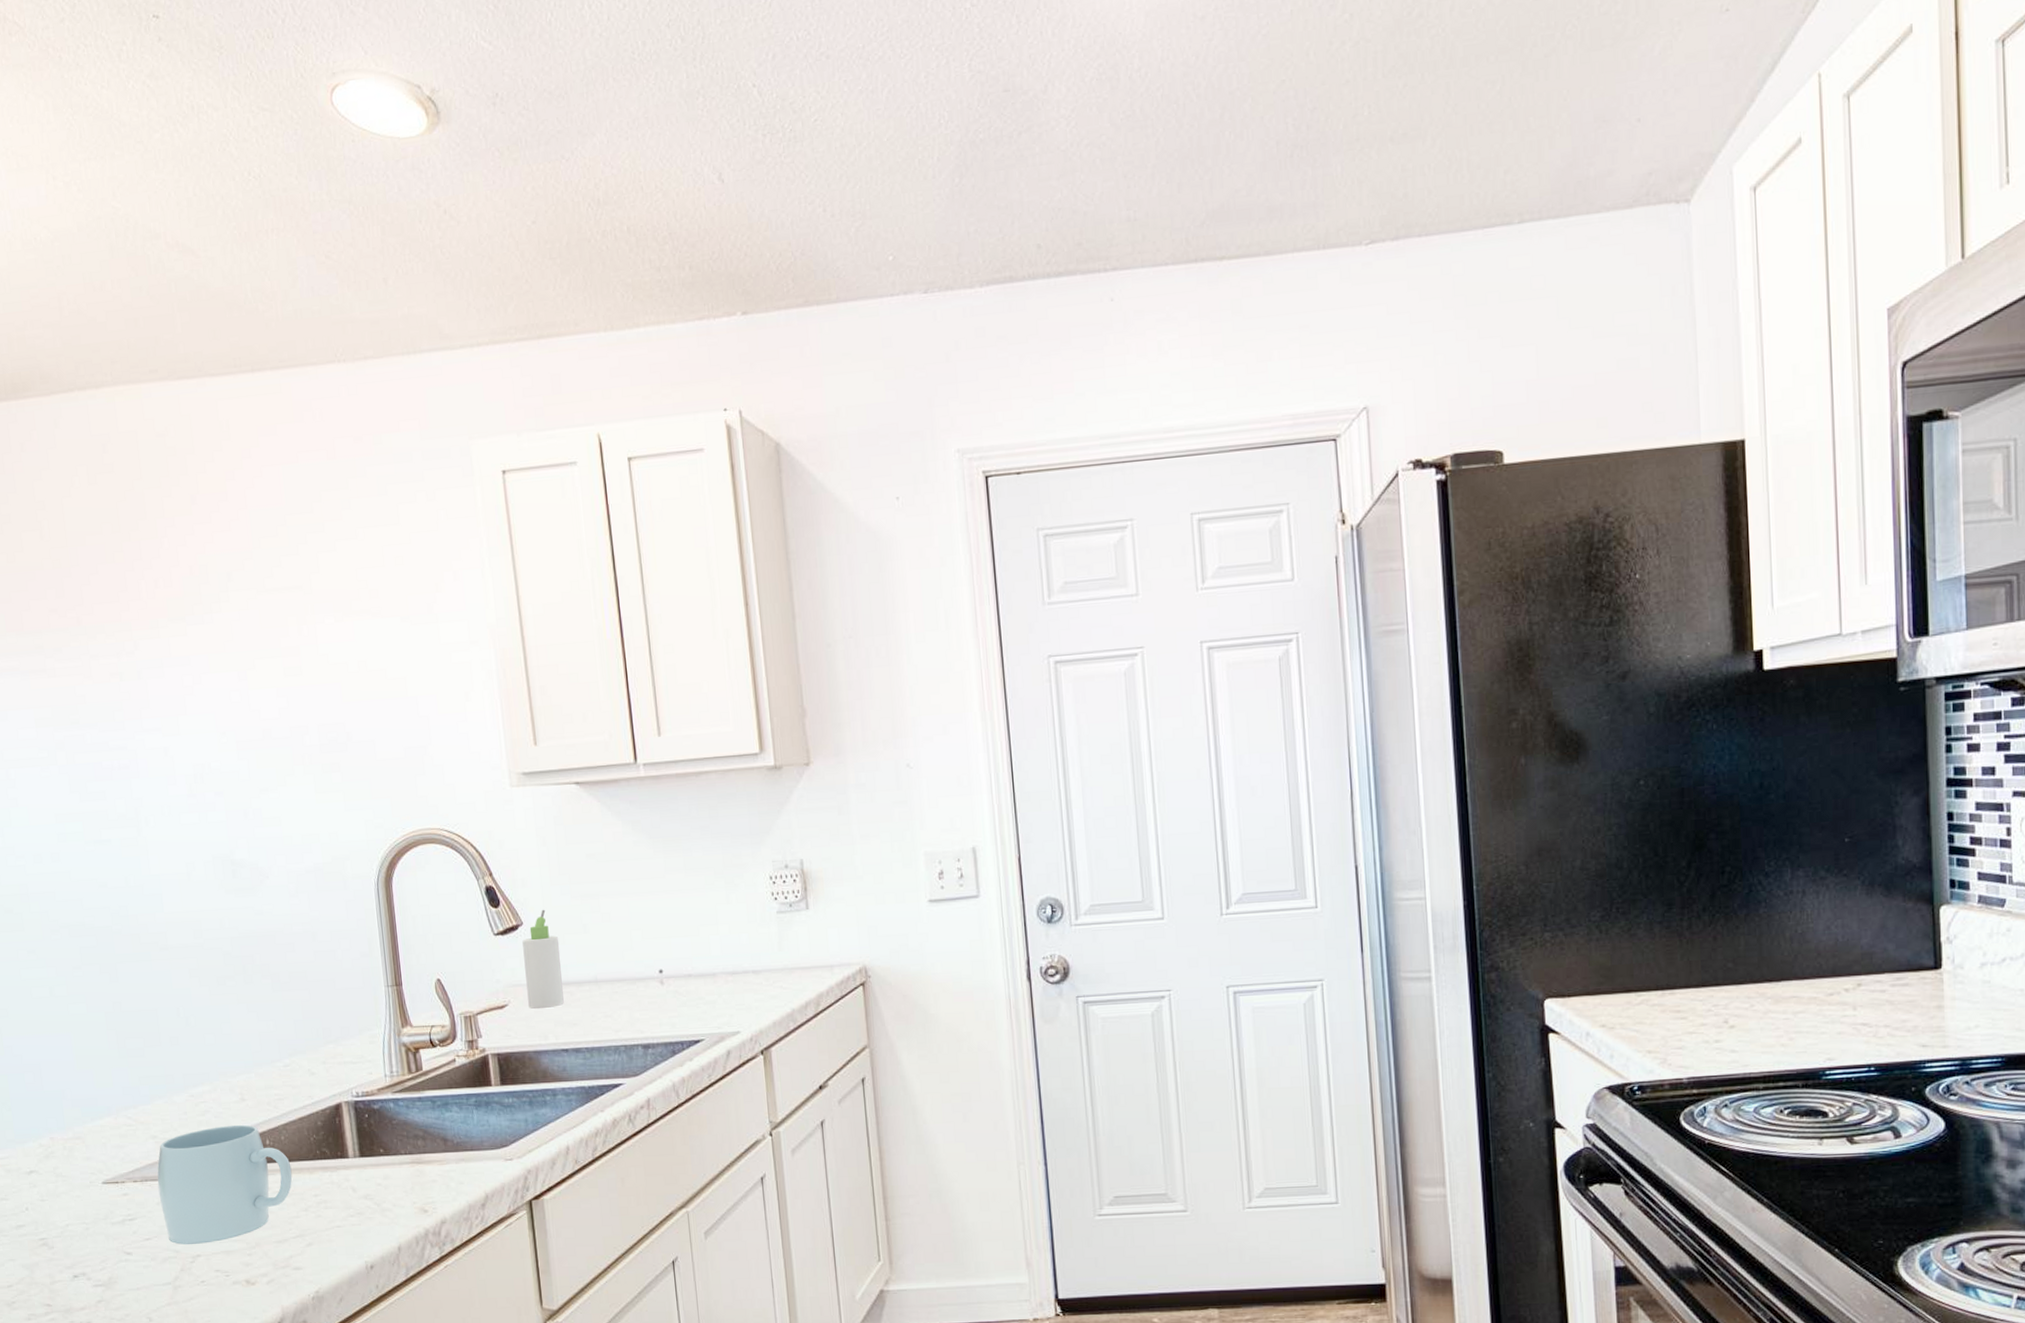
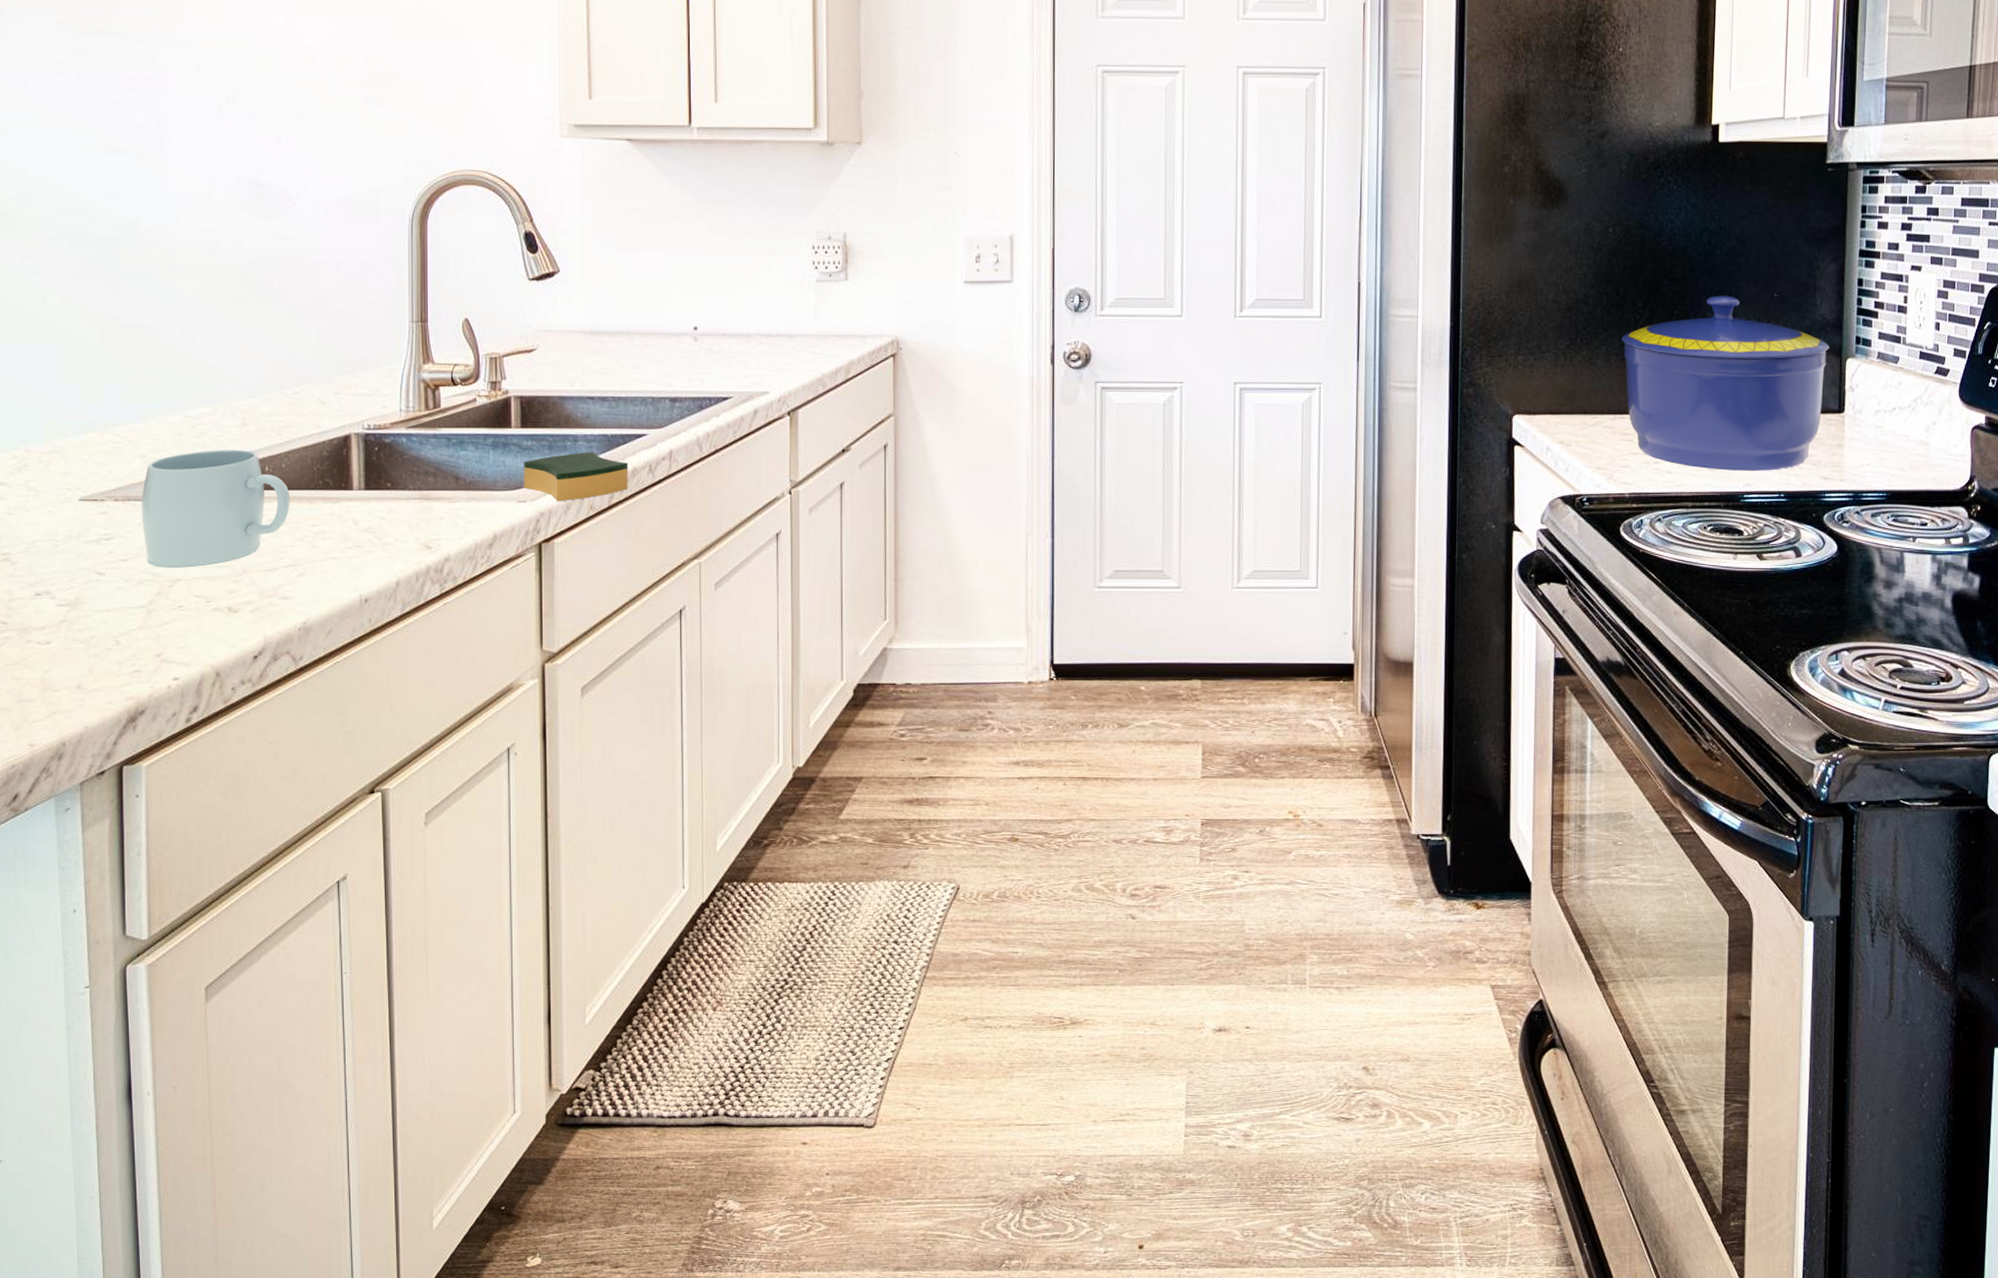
sponge: none [507,1104,610,1158] -> present [524,451,628,502]
bottle: present [522,909,564,1010] -> none [557,259,595,356]
cooking pot: none [1664,845,1917,1045] -> present [1621,295,1829,471]

